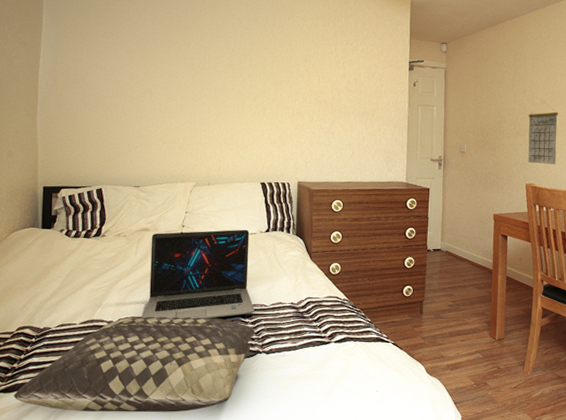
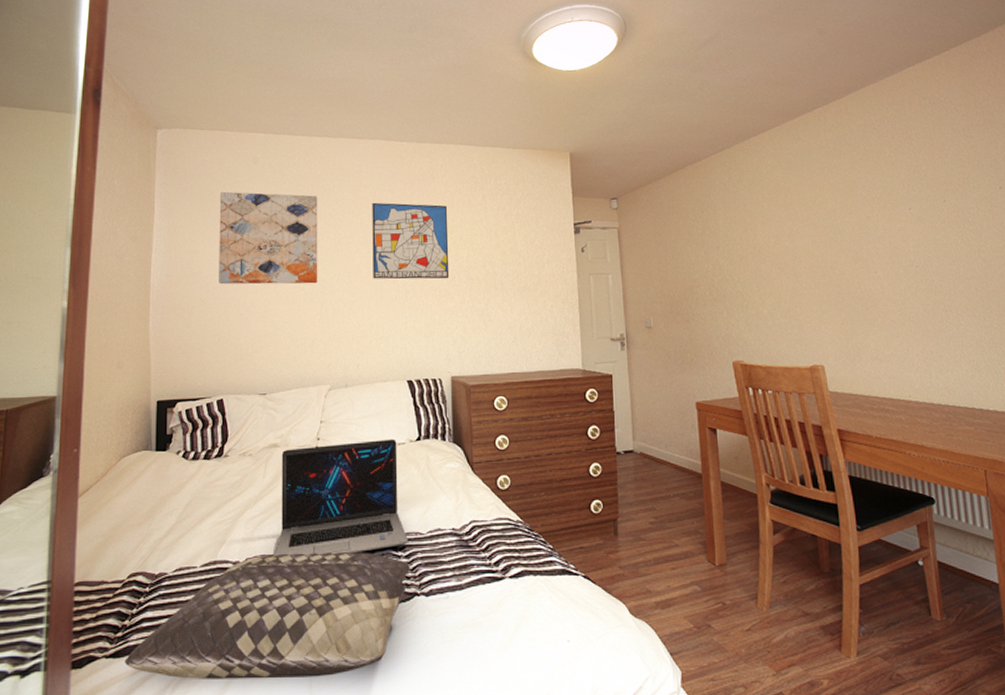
wall art: none [100,8,191,96] -> present [219,191,318,285]
wall art: none [236,29,304,101] -> present [372,202,450,279]
calendar: present [528,101,558,164] -> none [726,258,768,336]

